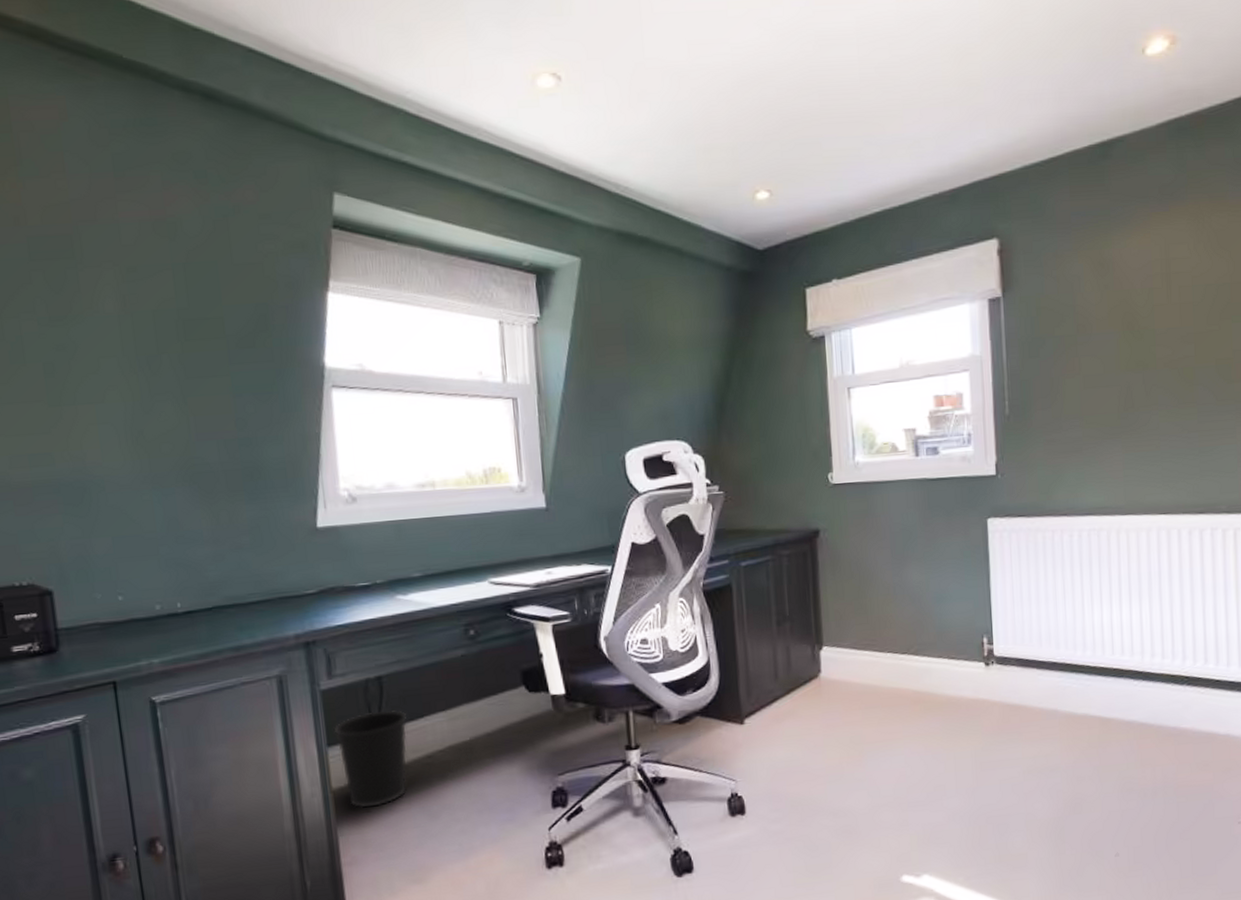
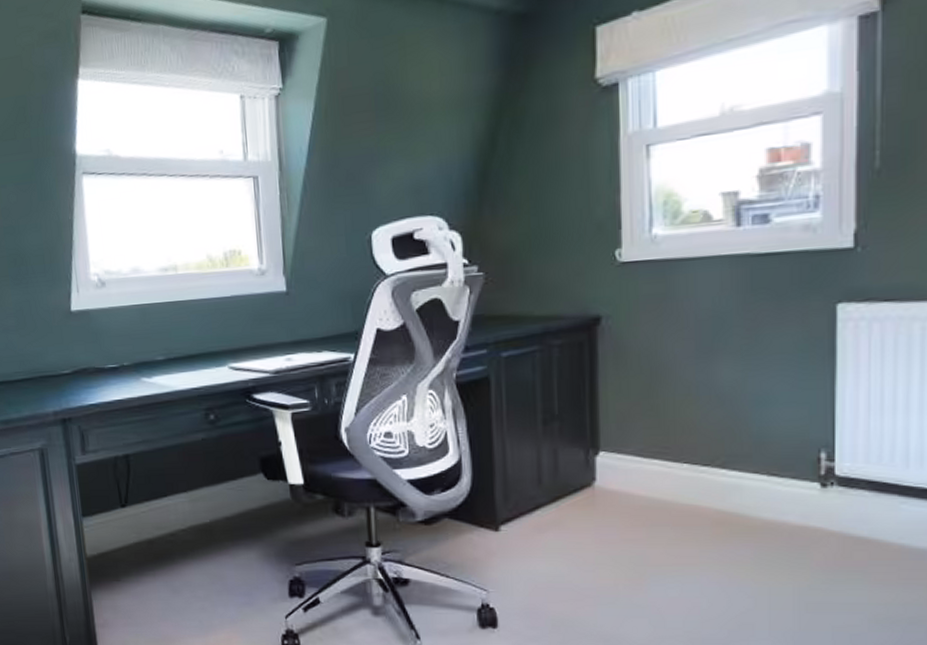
wastebasket: present [334,710,407,808] -> none [87,487,152,576]

